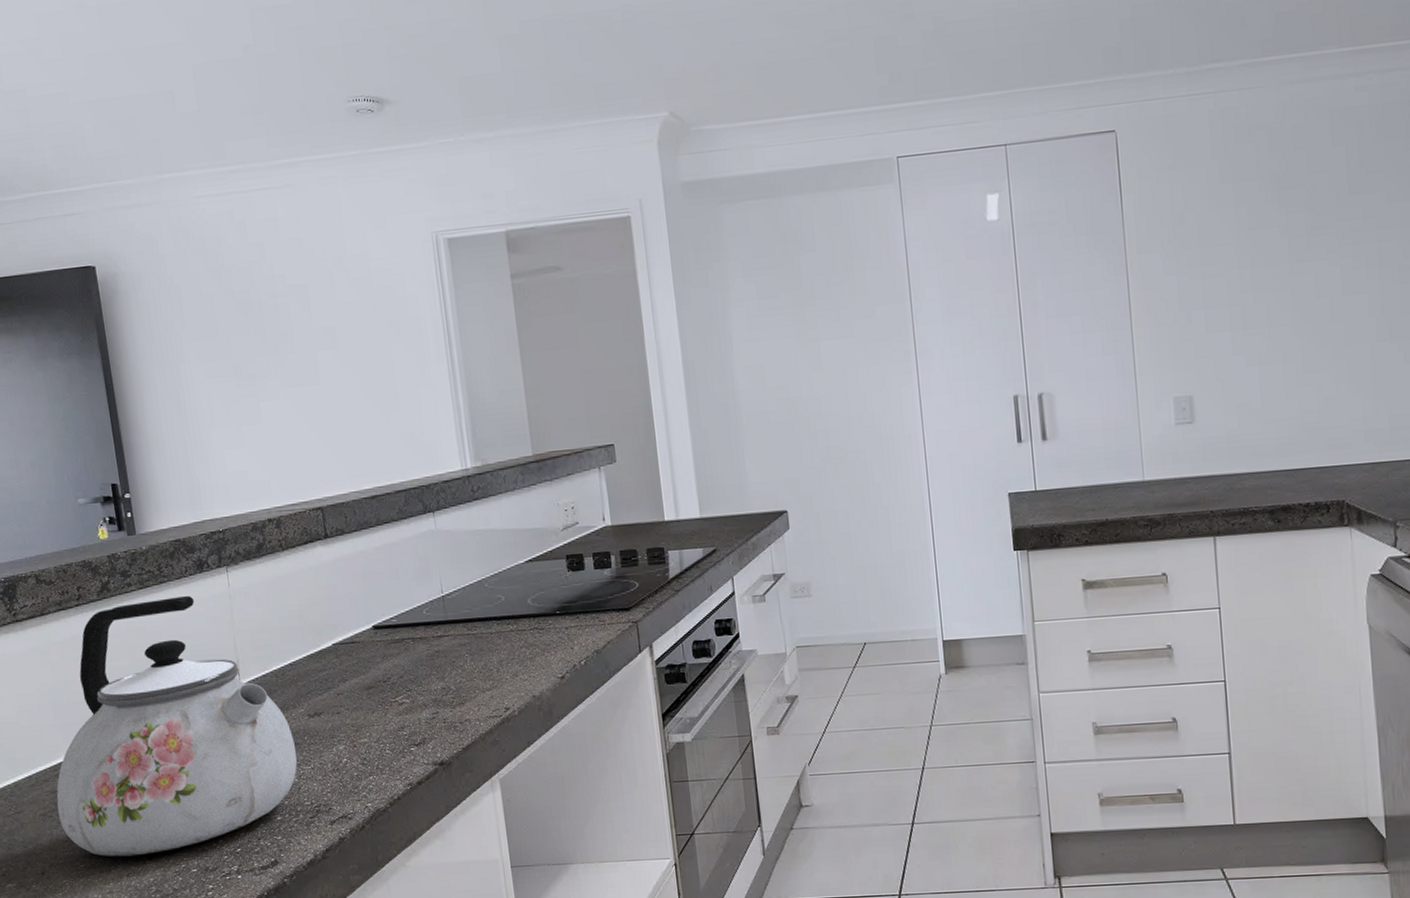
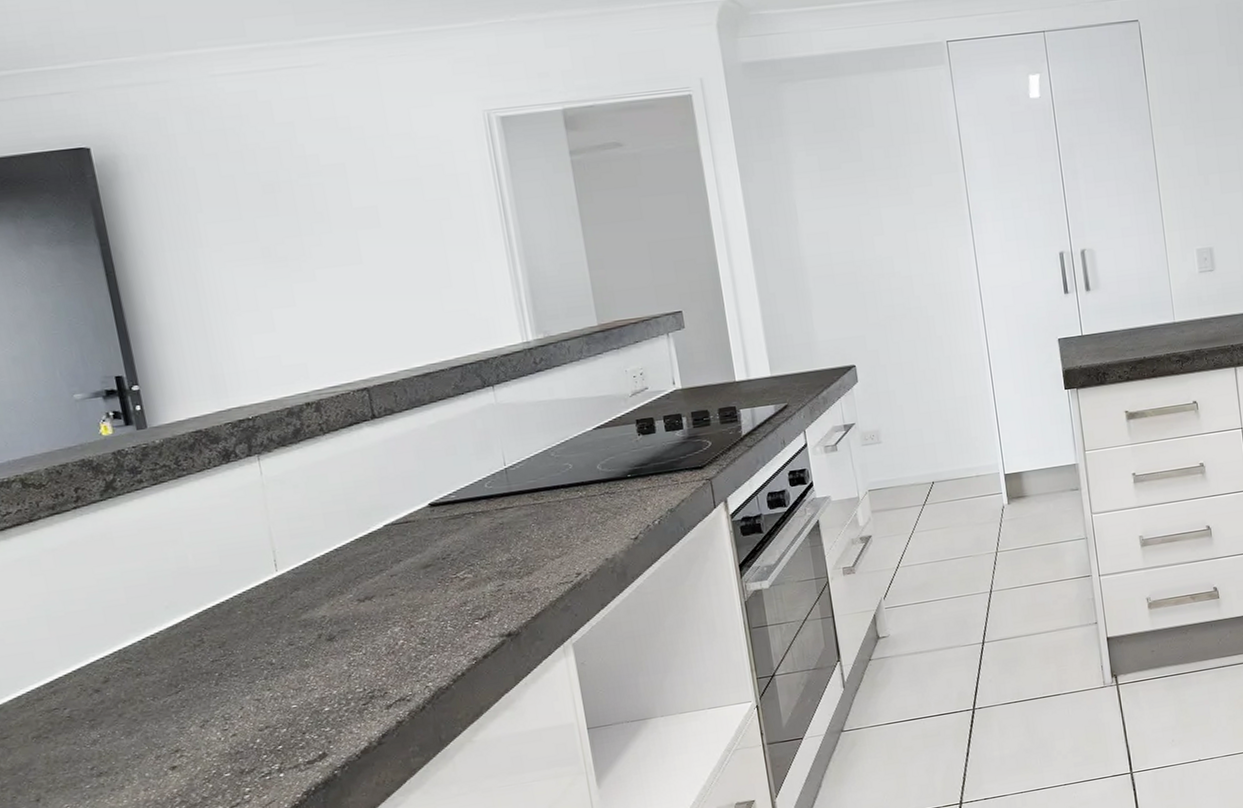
kettle: present [56,595,297,857] -> none [53,487,347,773]

